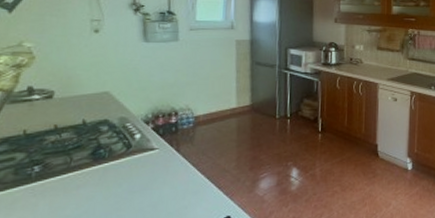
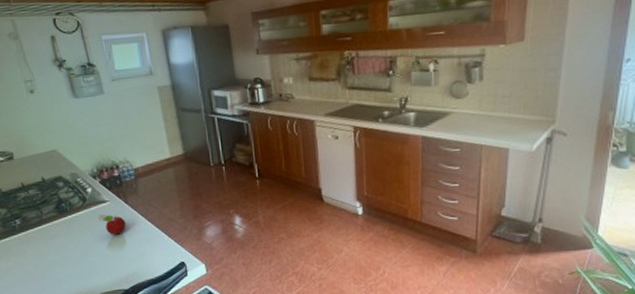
fruit: none [139,162,173,186] -> present [97,214,126,235]

